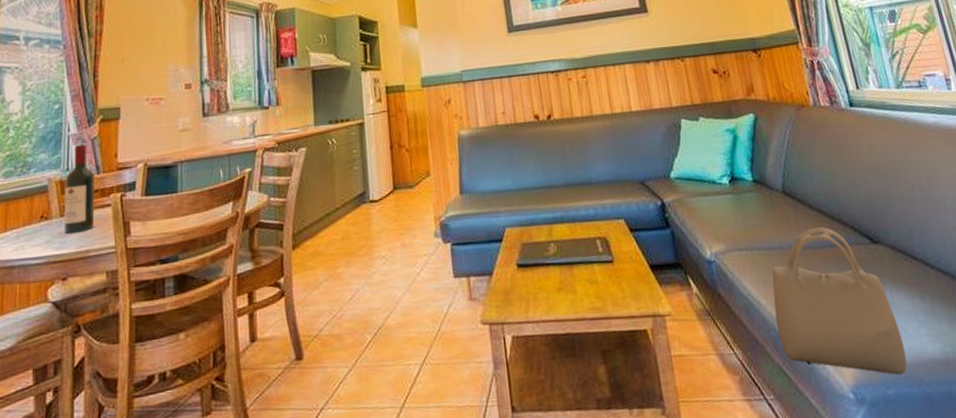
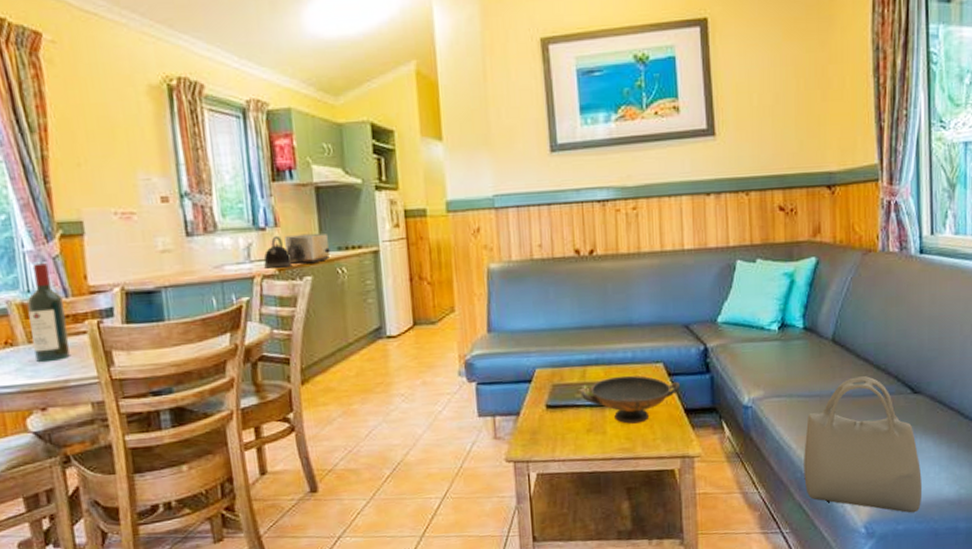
kettle: none [266,113,290,142] -> present [263,235,293,269]
toaster: none [284,108,322,137] -> present [284,232,330,264]
decorative bowl: none [548,232,644,282] -> present [580,375,681,424]

